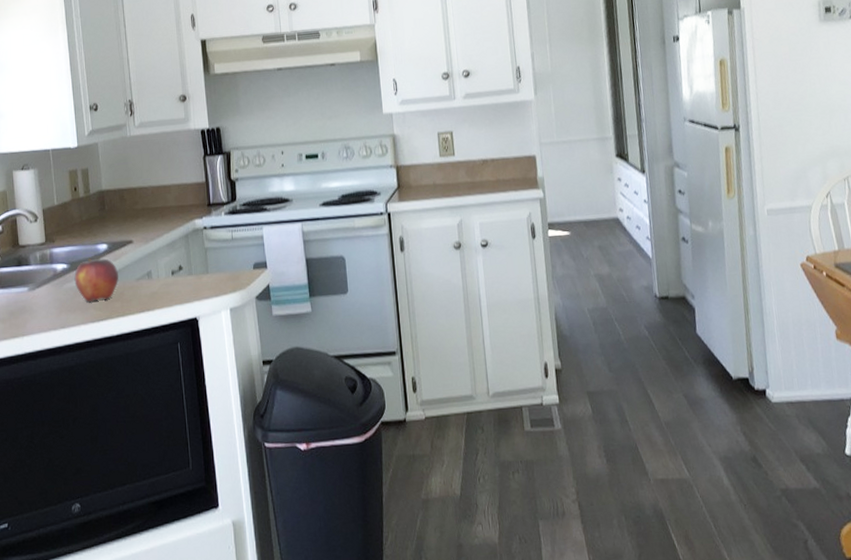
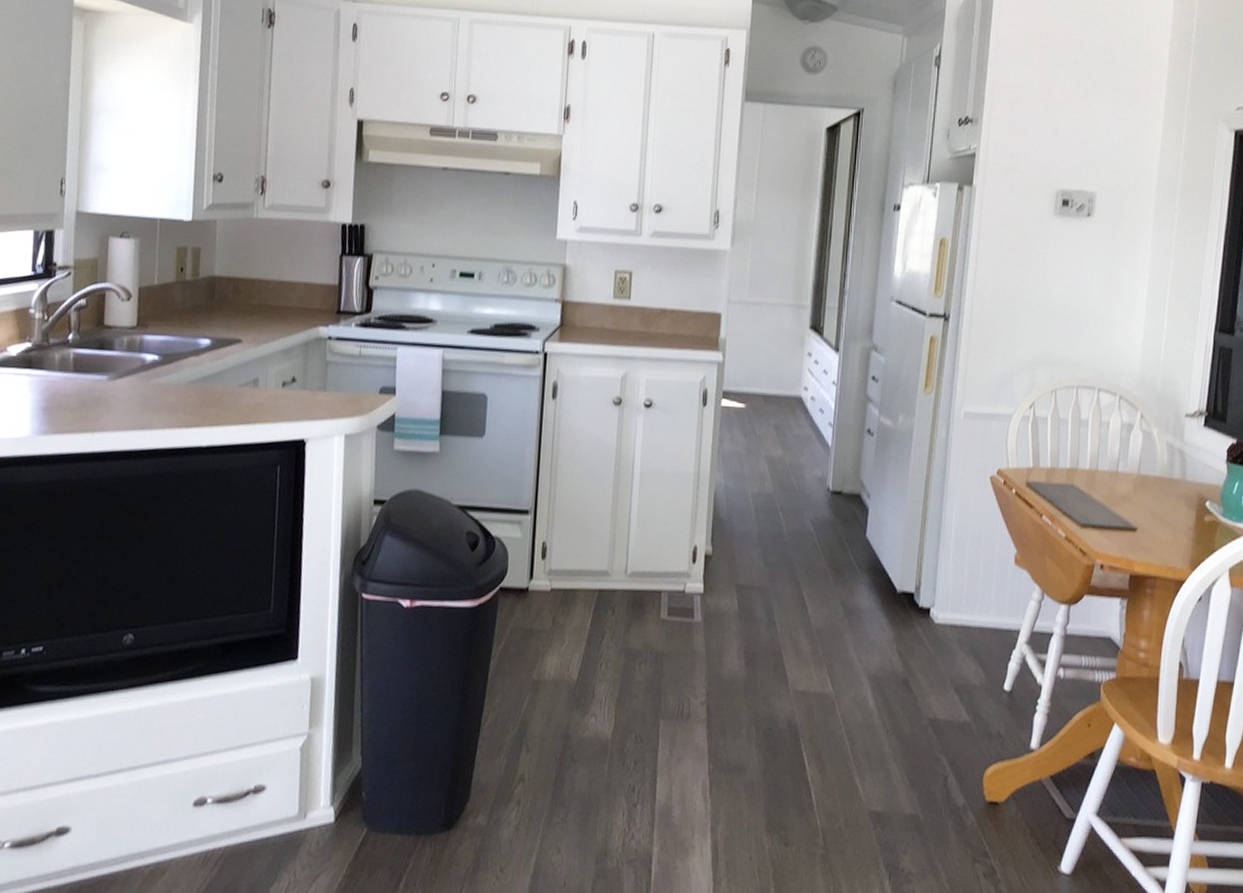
fruit: present [74,258,118,302] -> none [165,352,219,403]

